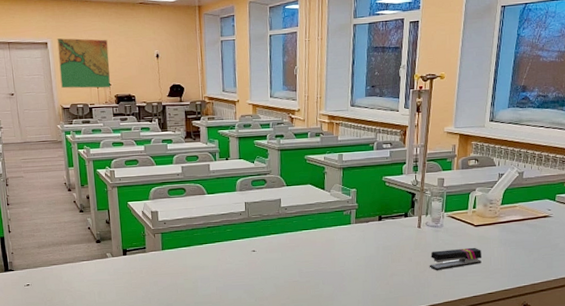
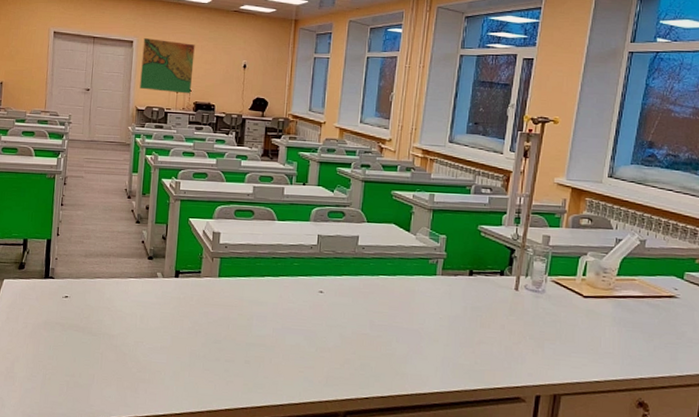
stapler: present [429,247,482,270] -> none [525,320,591,345]

